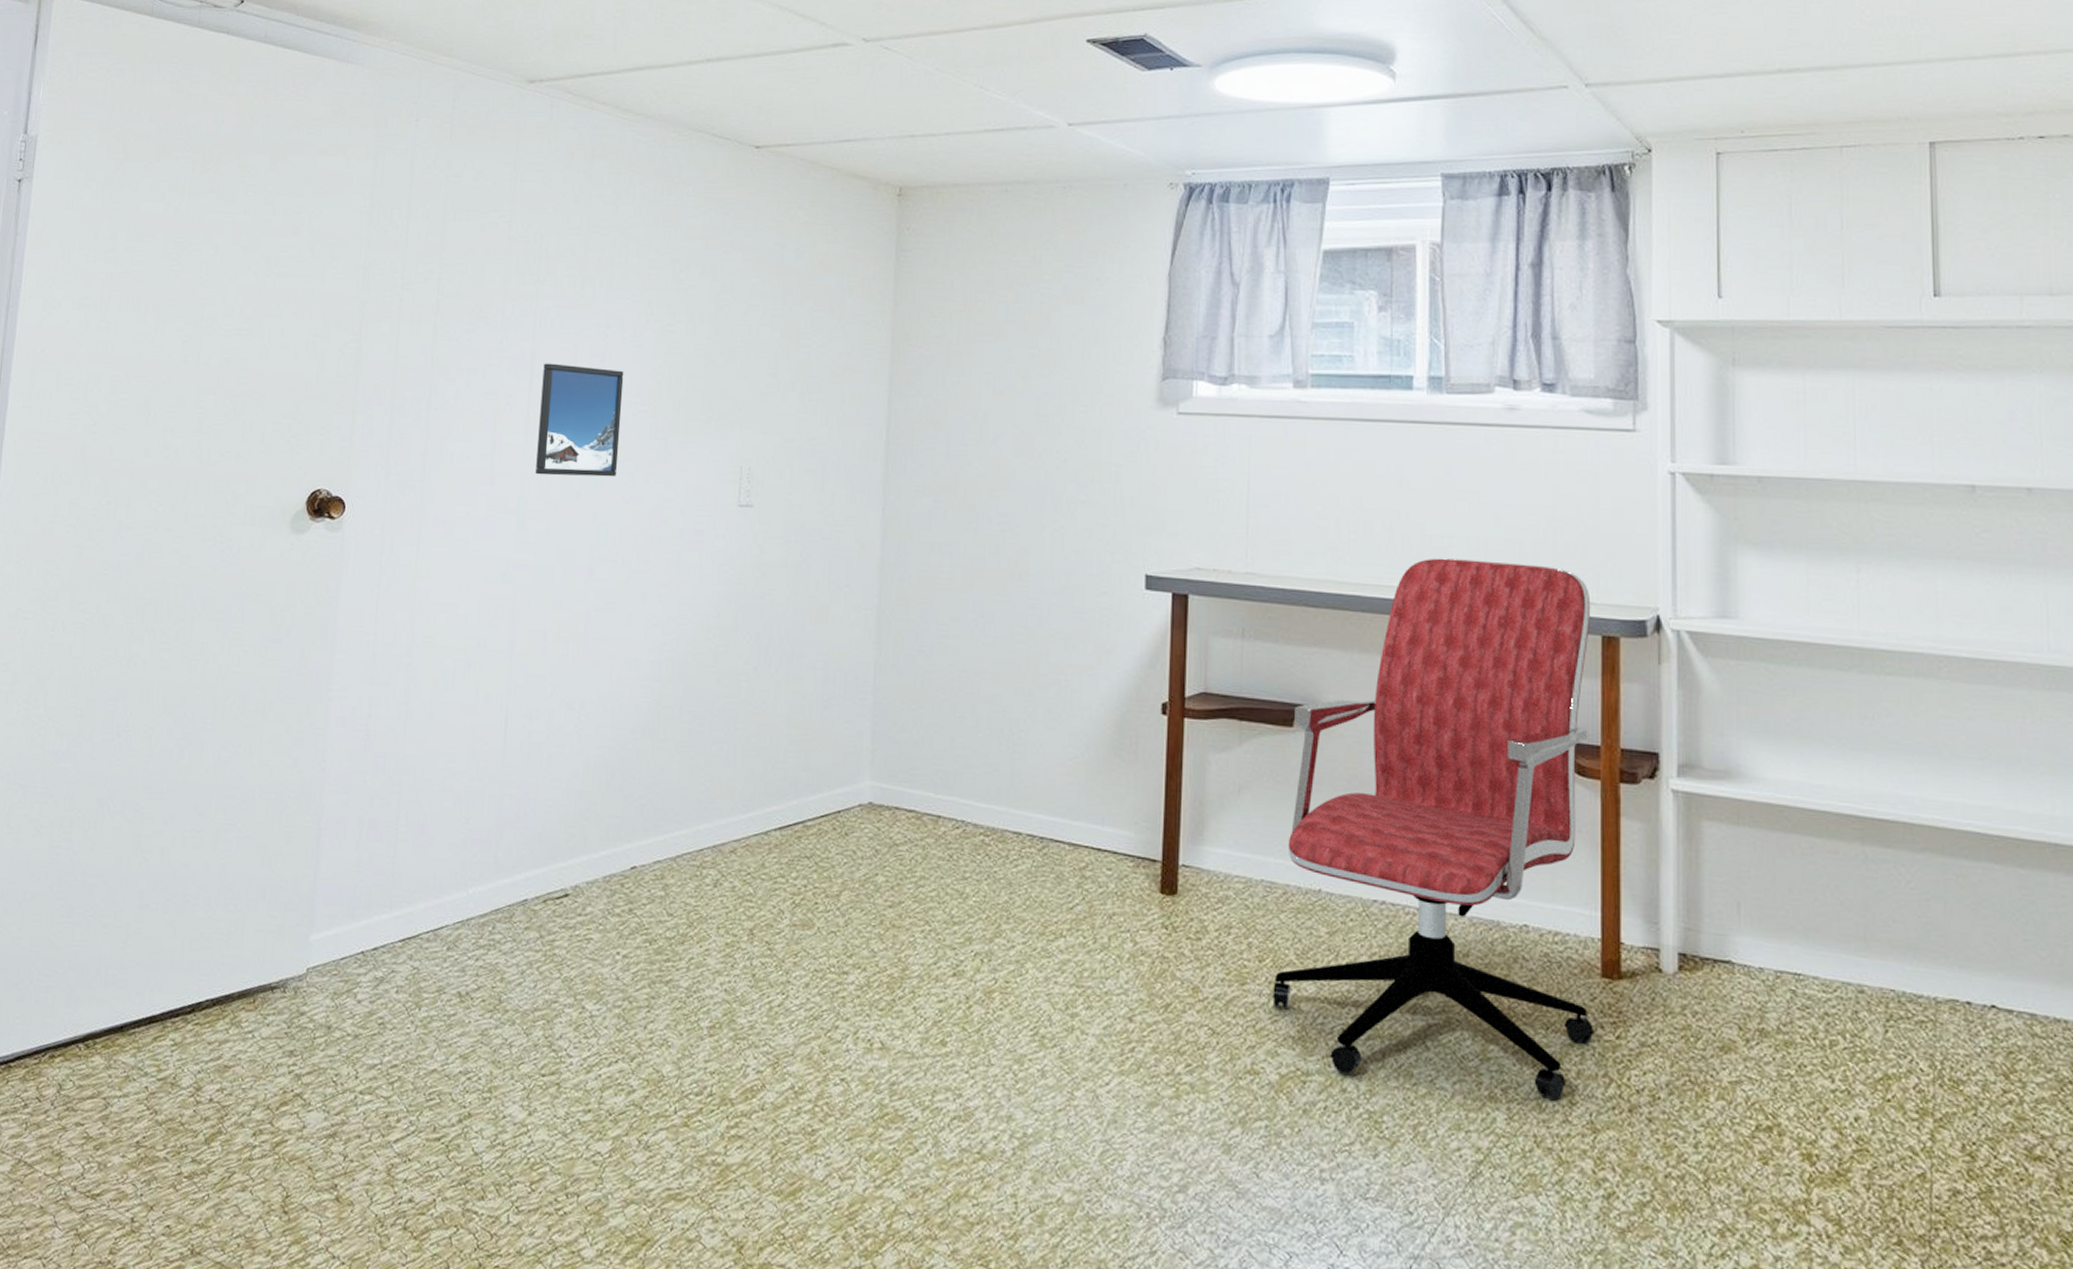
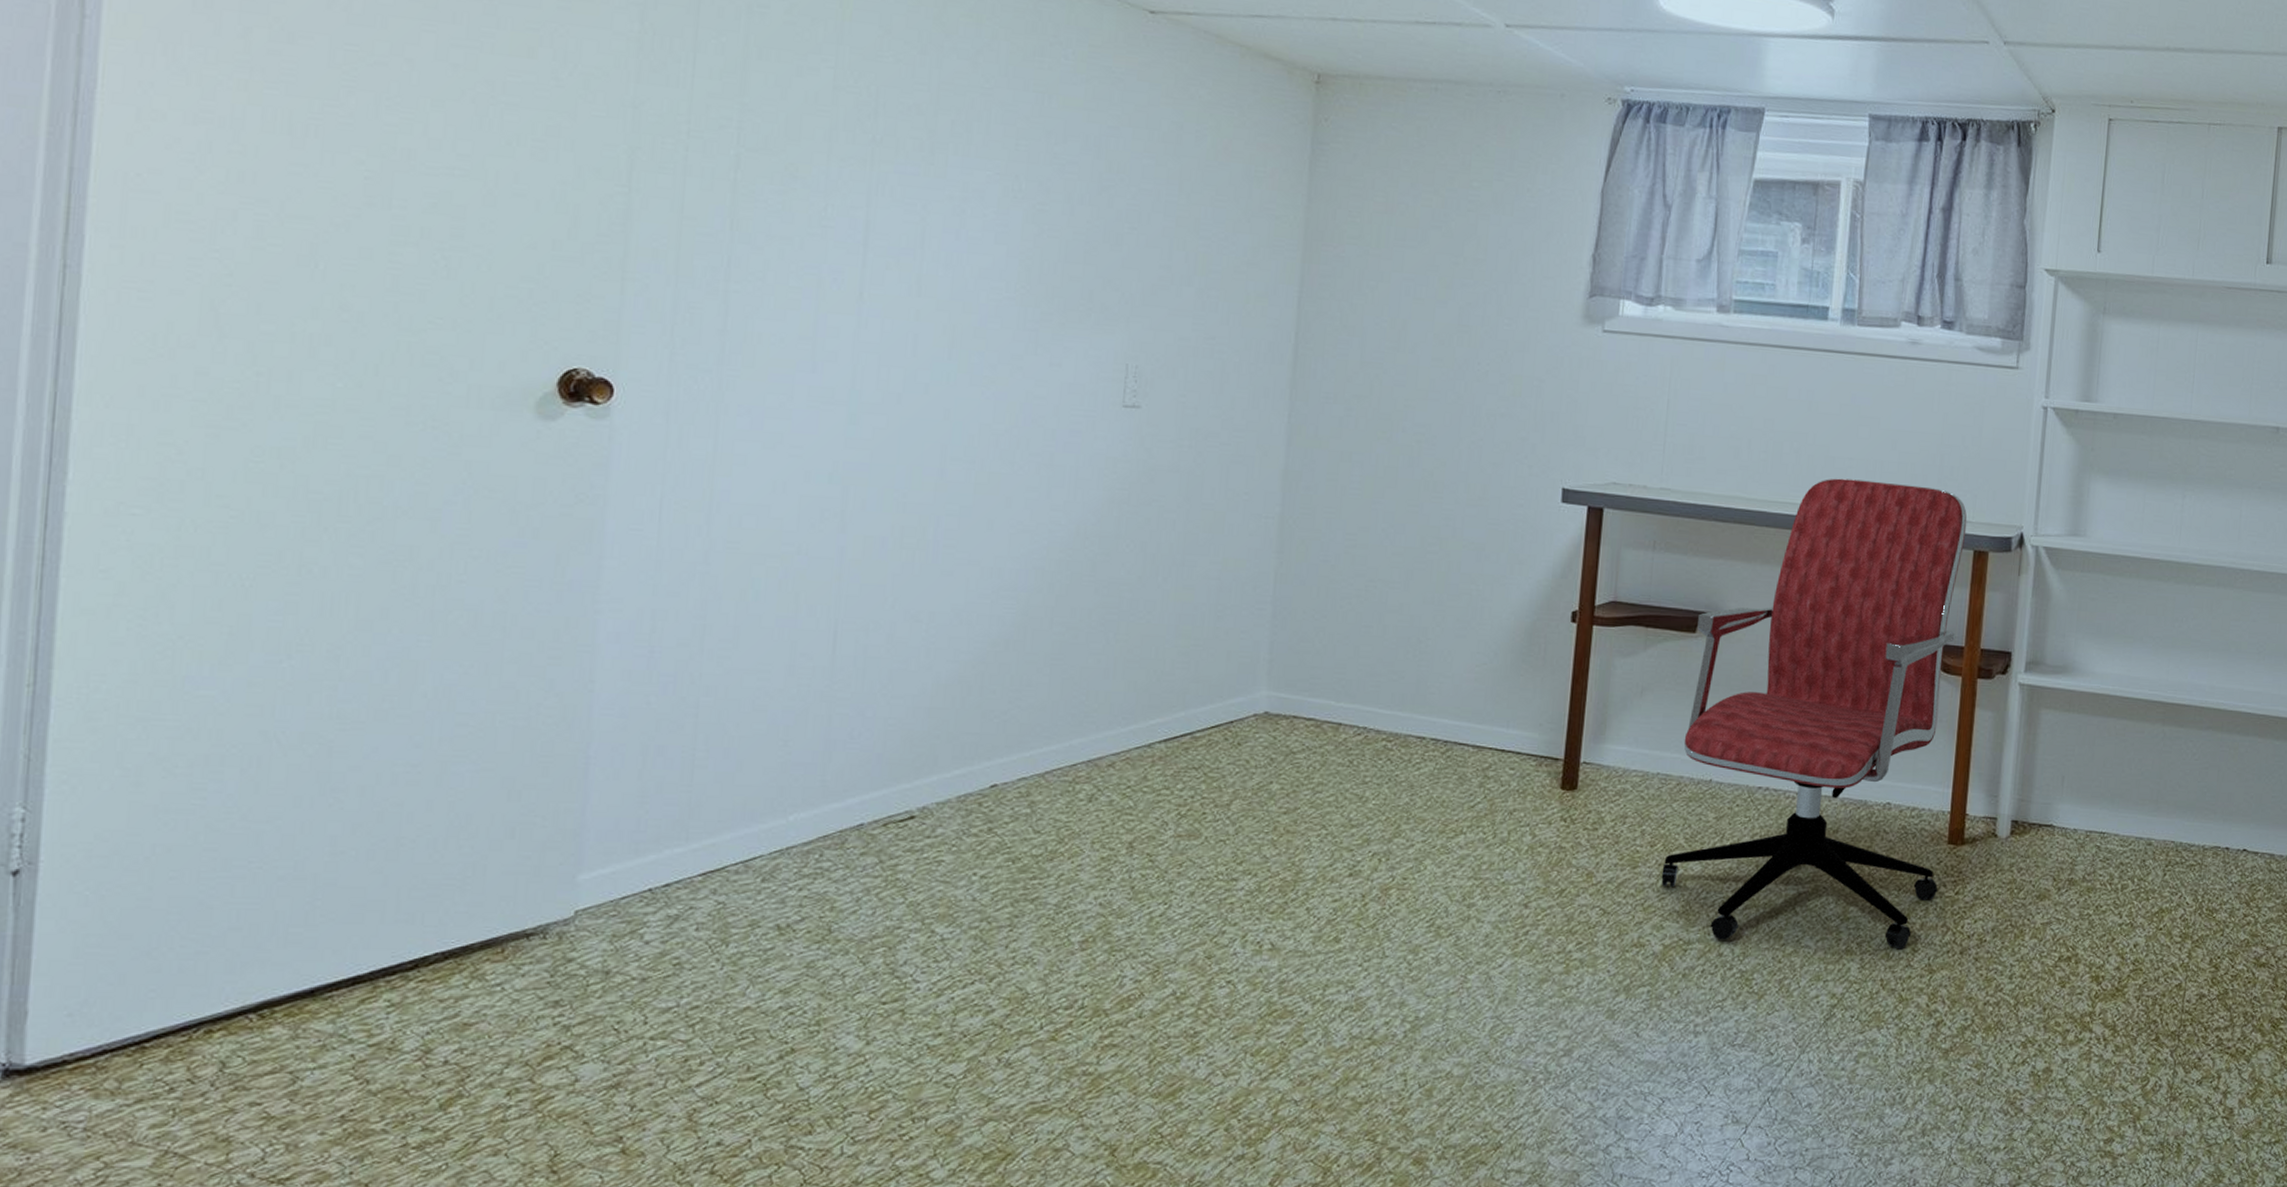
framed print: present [535,363,624,477] -> none [871,236,985,370]

